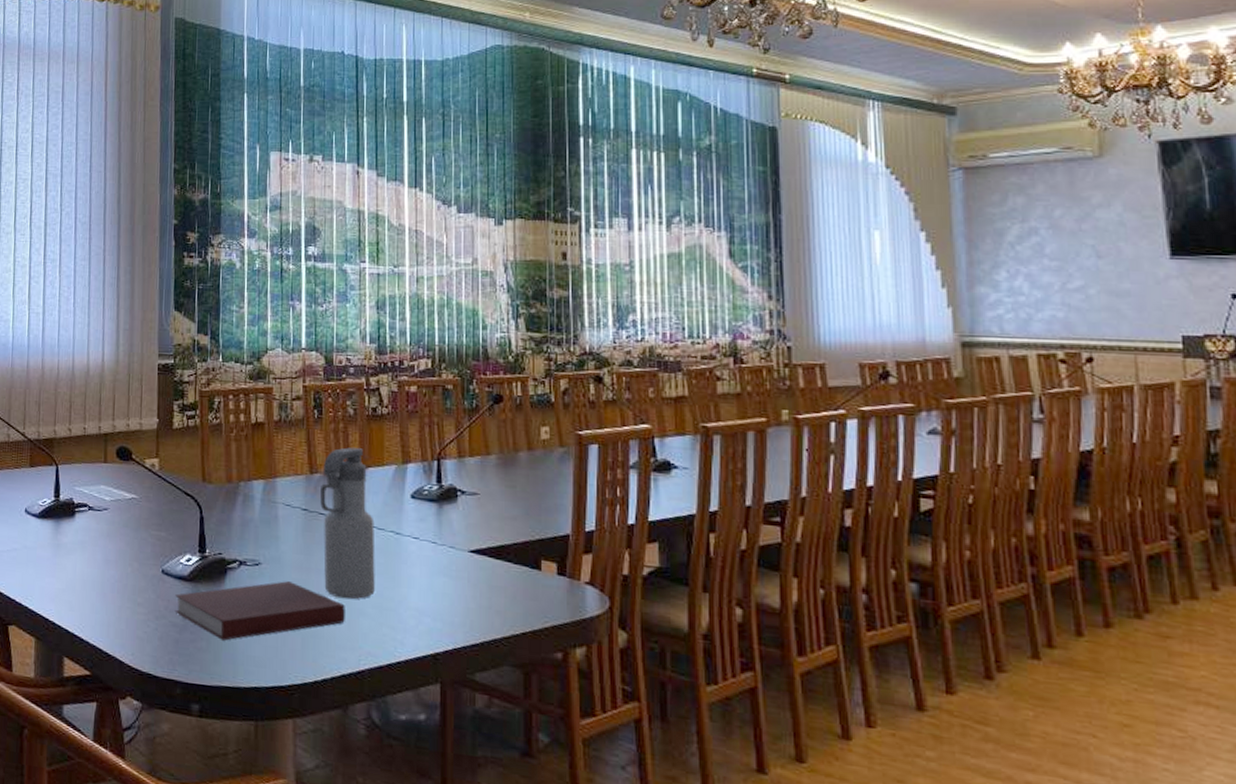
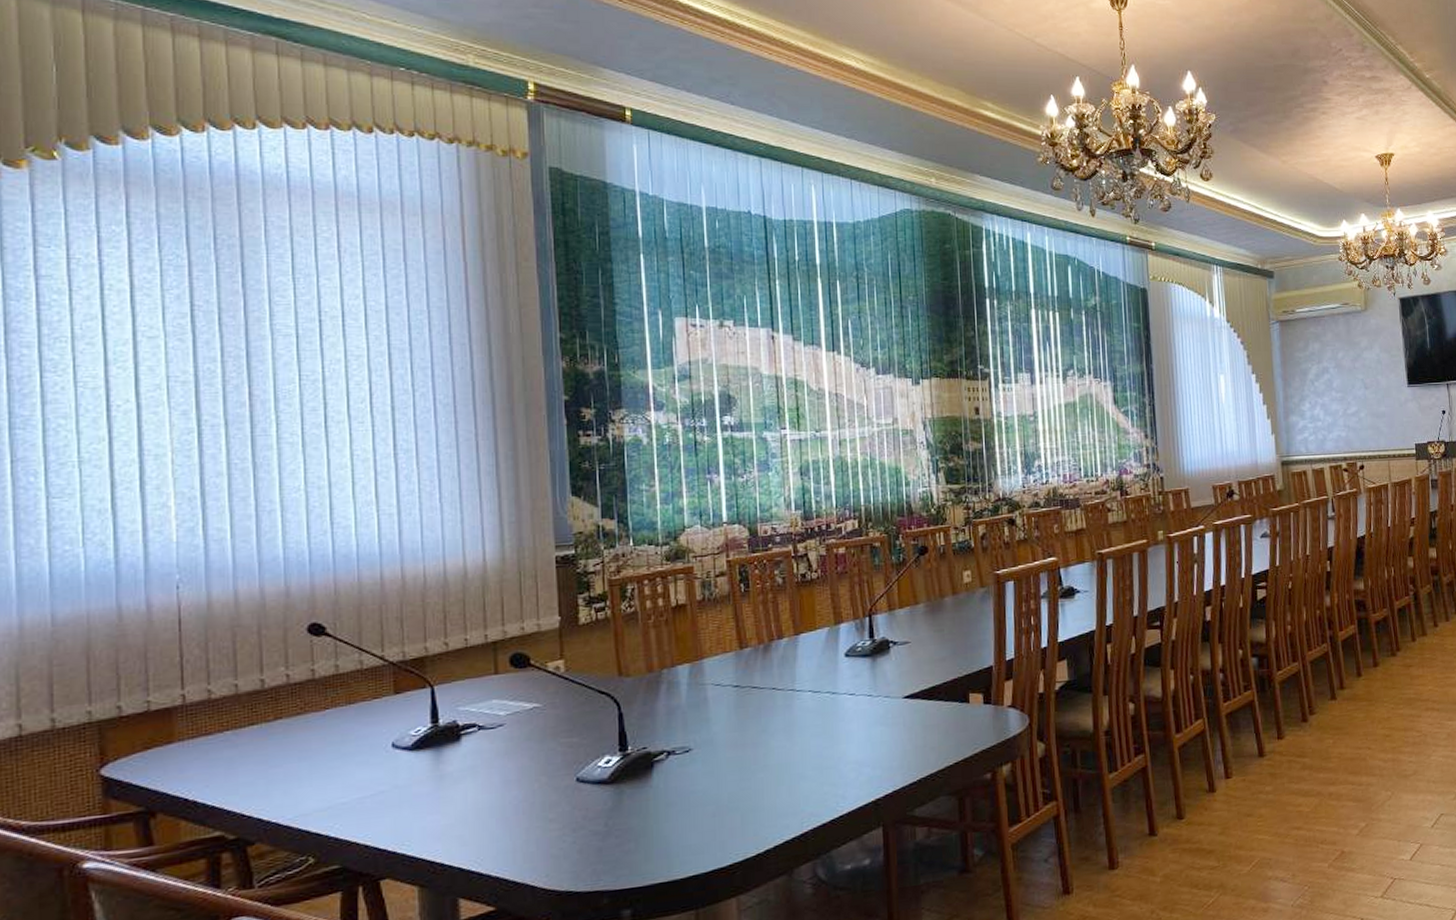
notebook: present [175,581,345,641] -> none [595,761,785,837]
water bottle: present [320,447,375,600] -> none [752,616,814,767]

